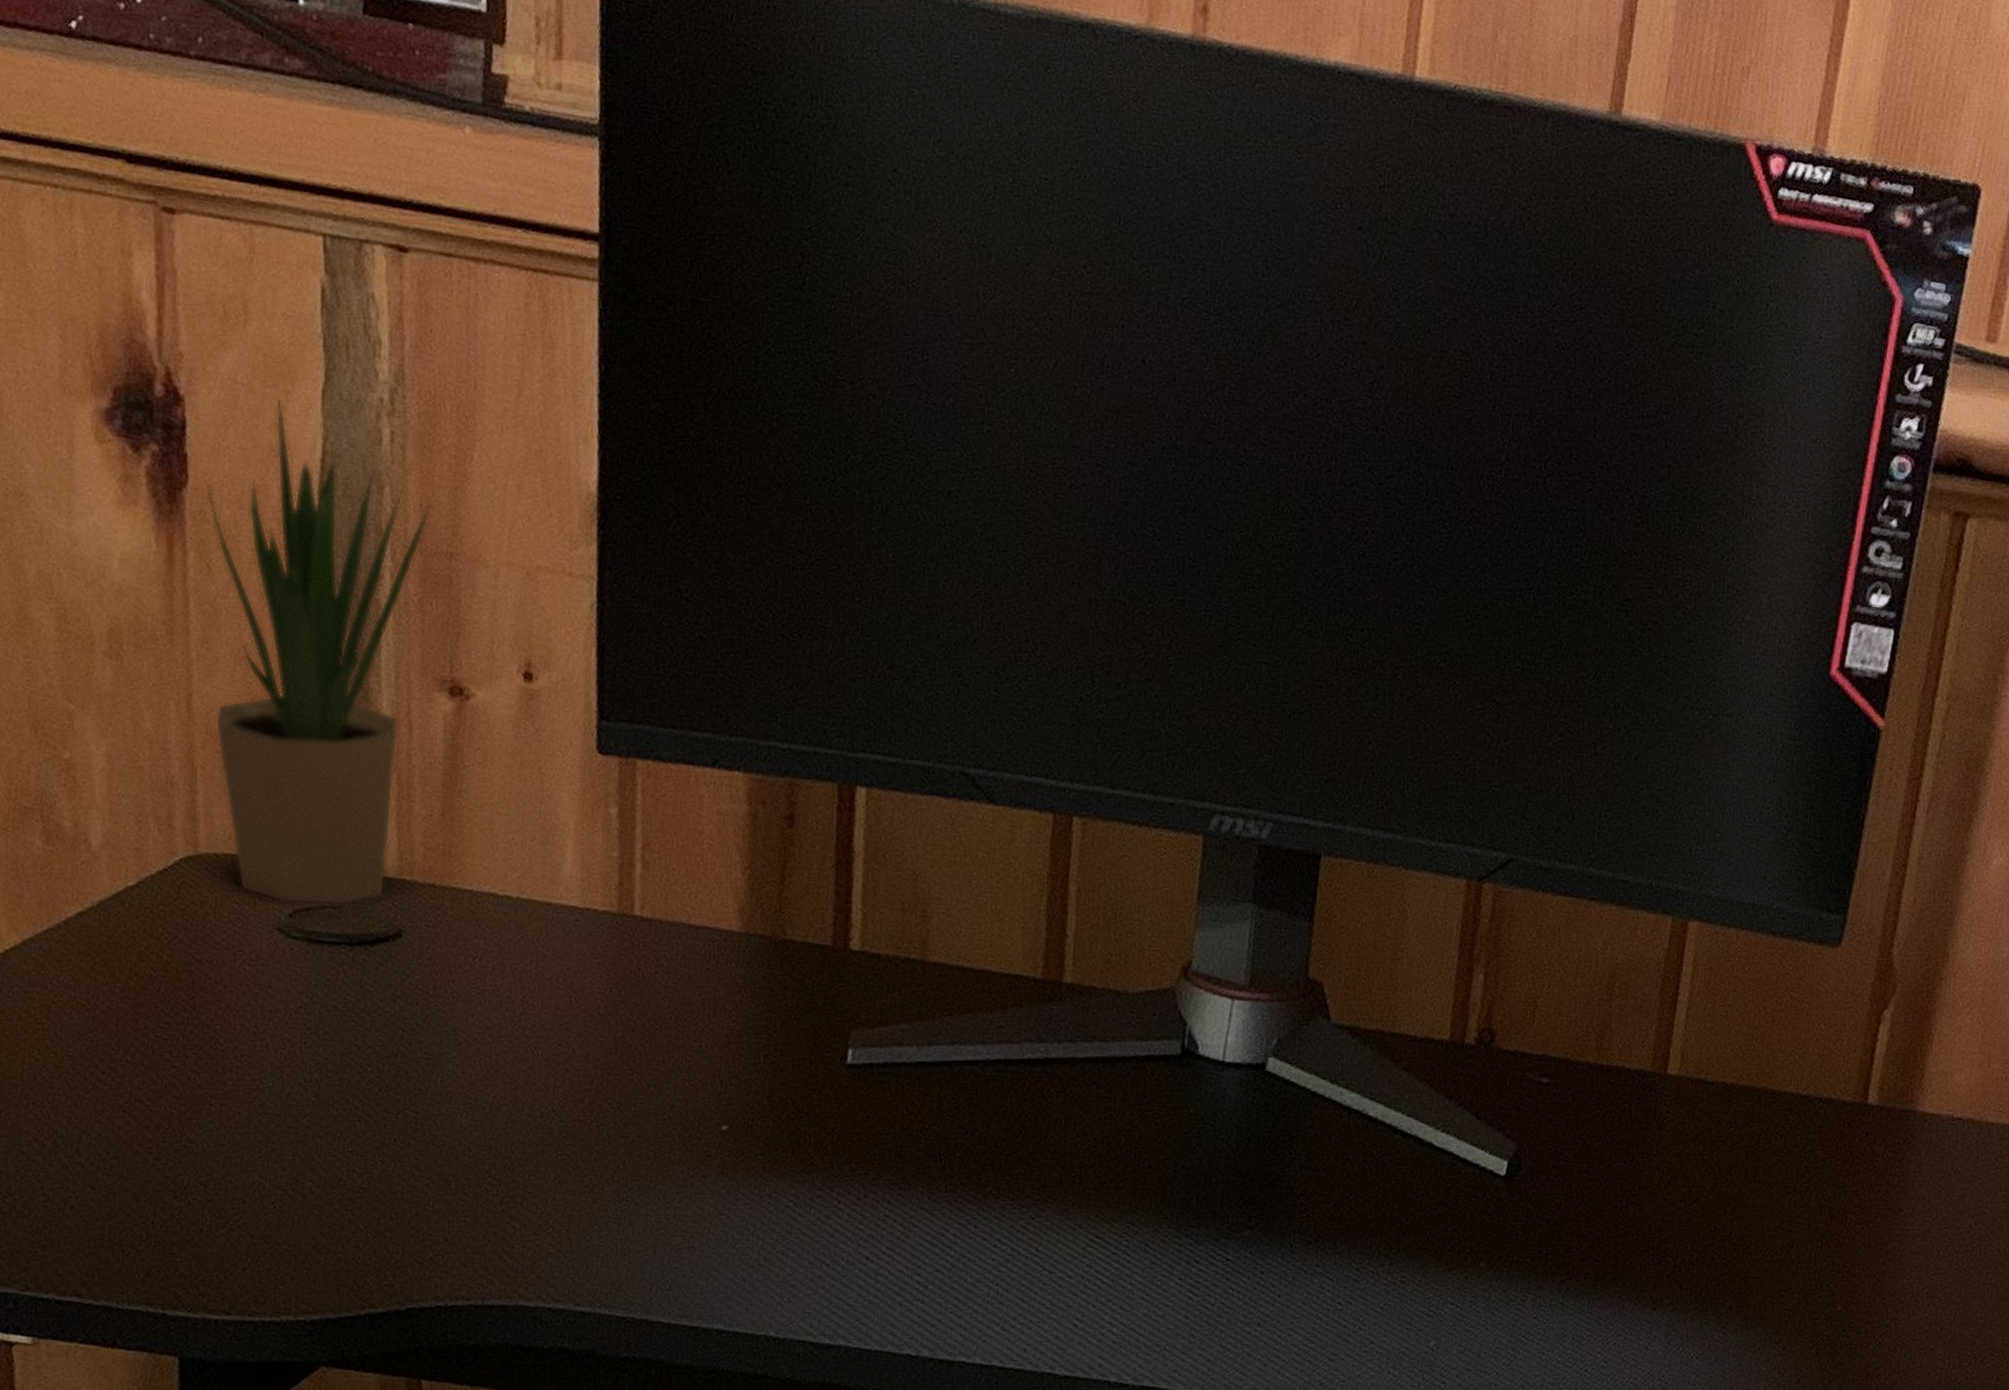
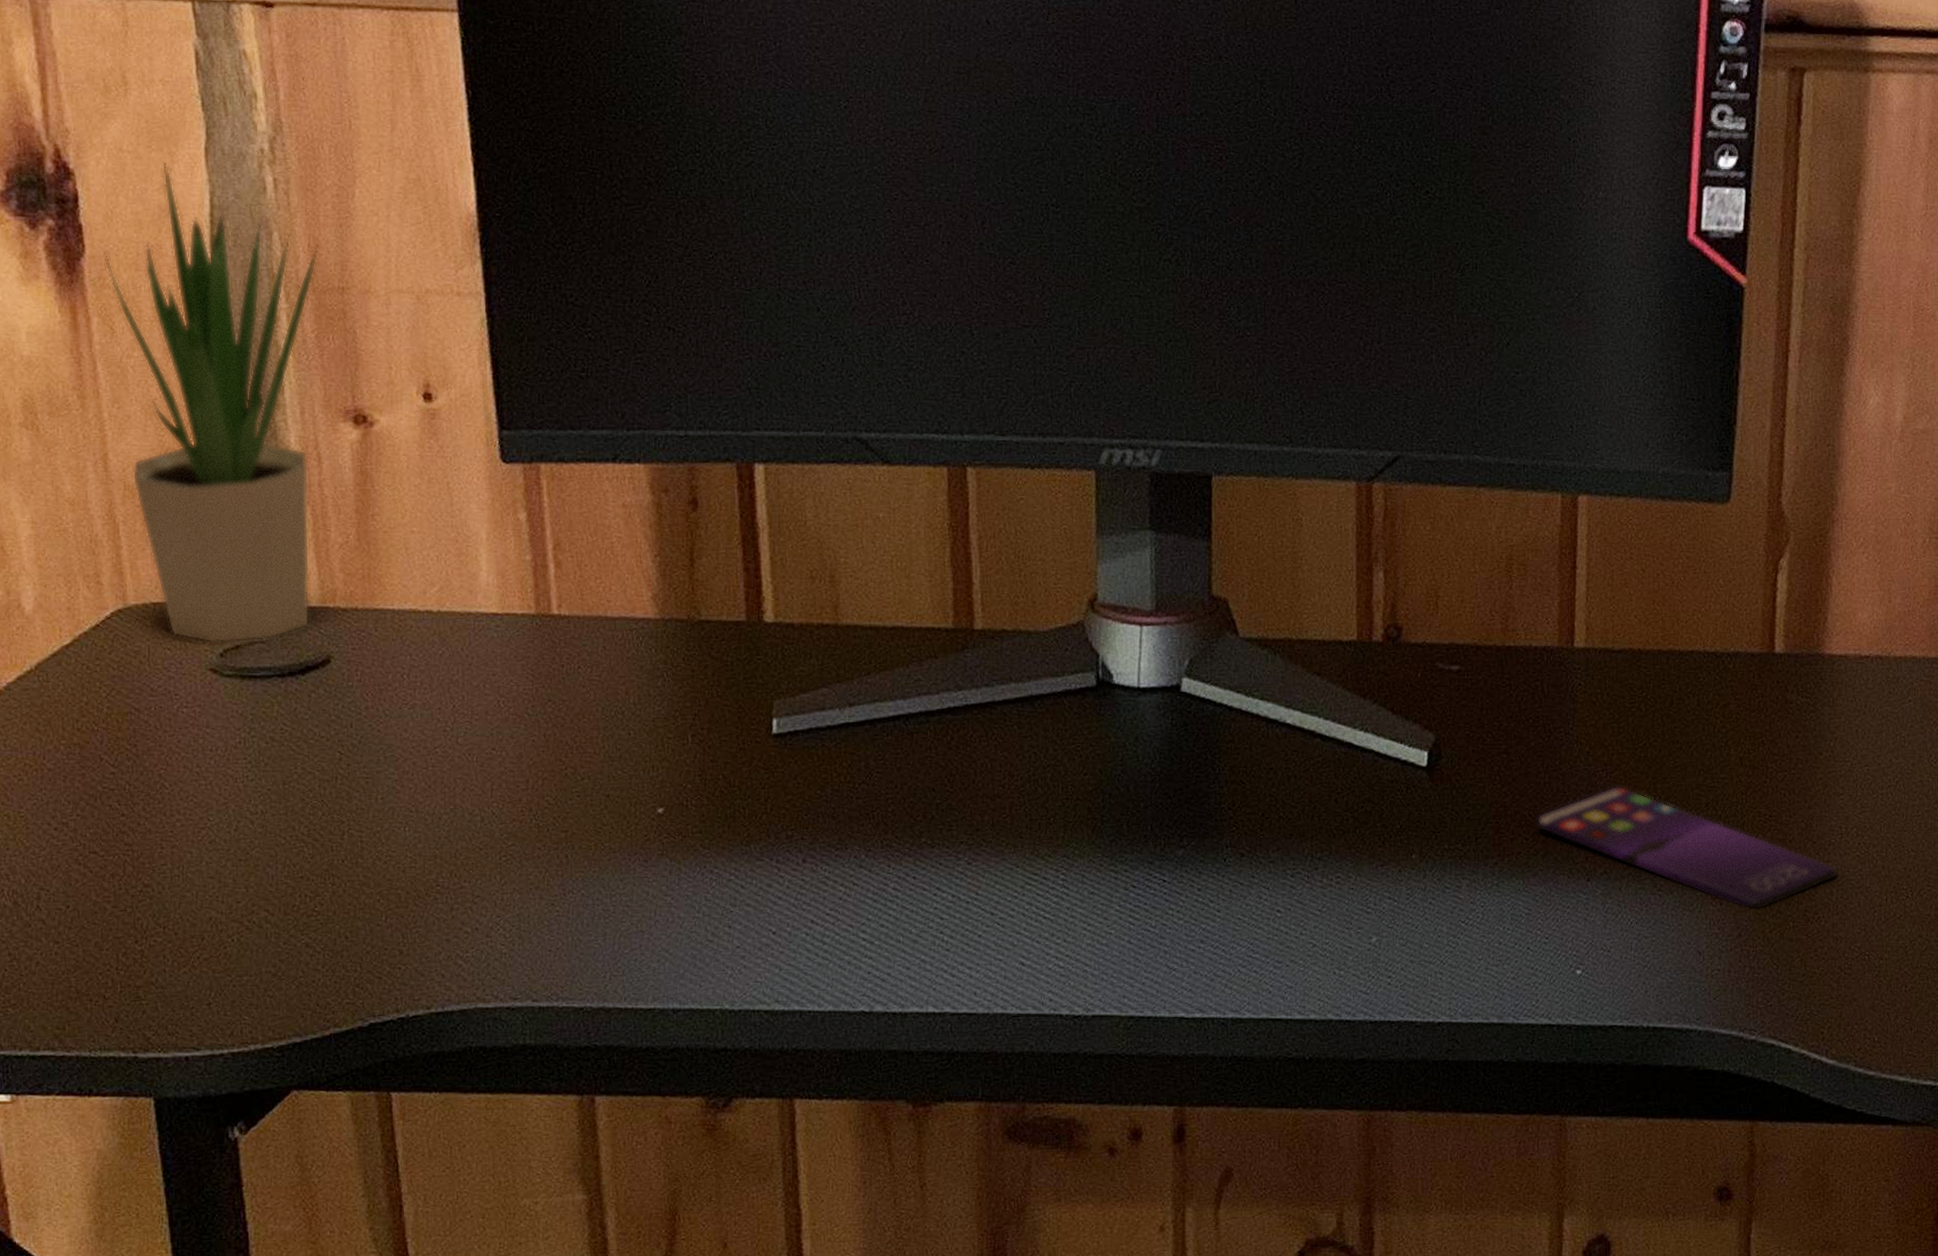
smartphone: none [1608,1217,1905,1360] -> present [1536,785,1839,911]

